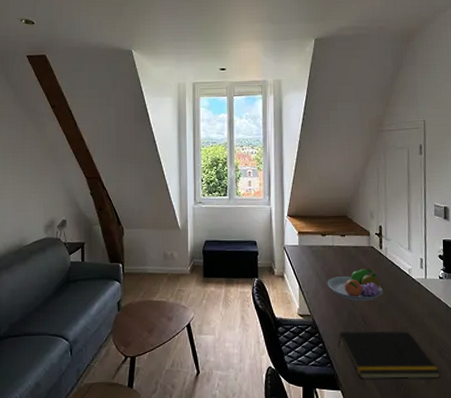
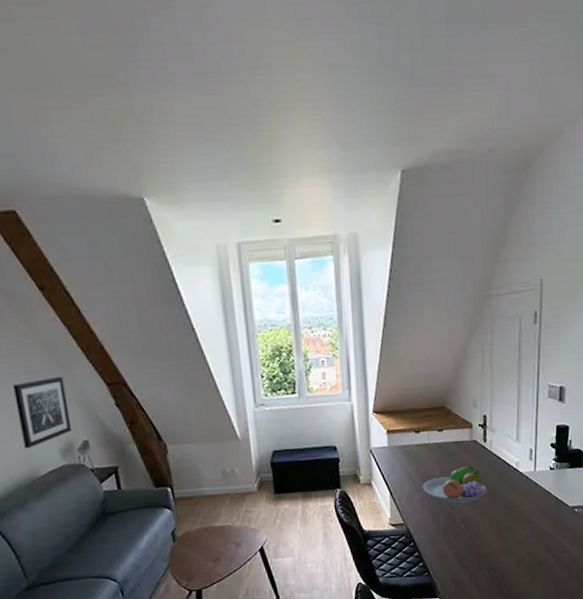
wall art: none [19,169,56,223] -> present [12,376,73,449]
notepad: present [338,330,441,380] -> none [436,529,546,584]

